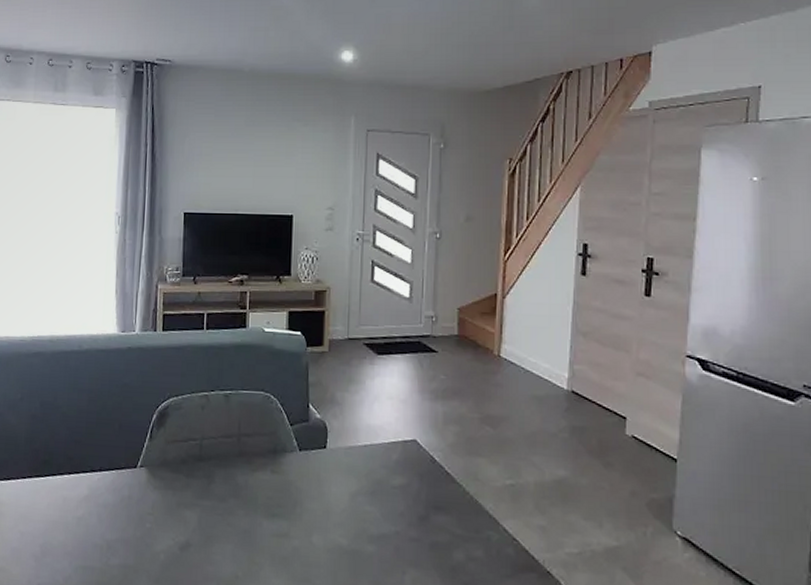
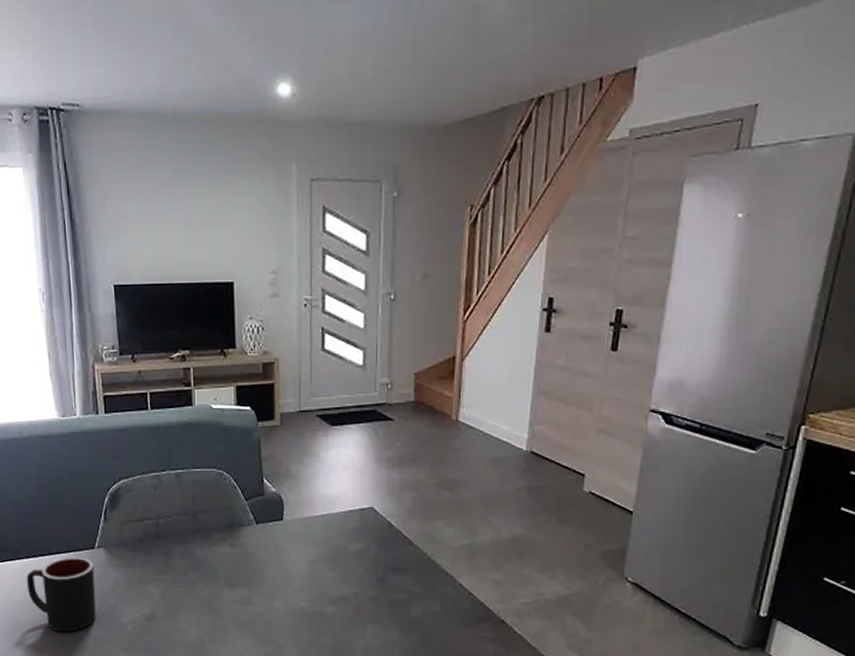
mug: none [64,475,134,558] -> present [26,557,96,632]

